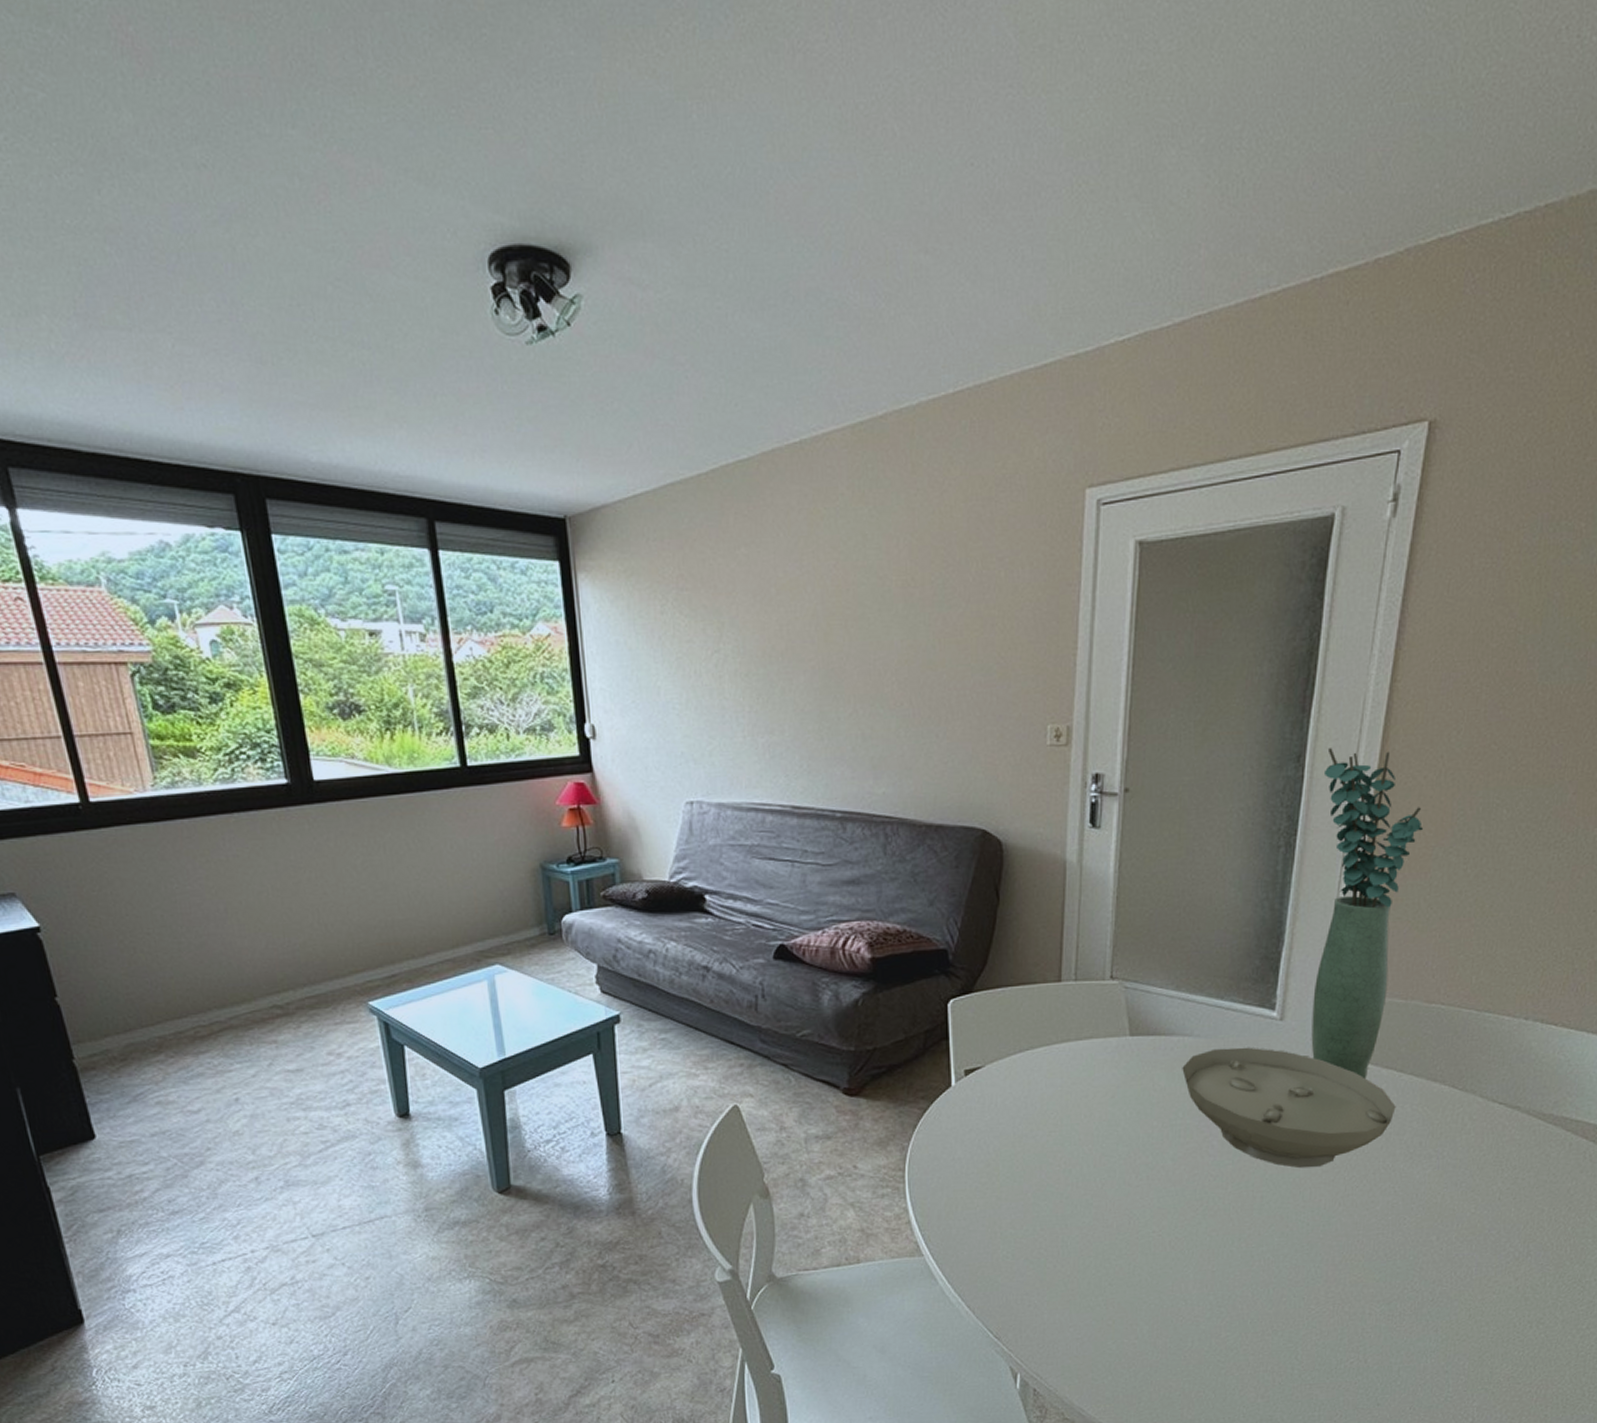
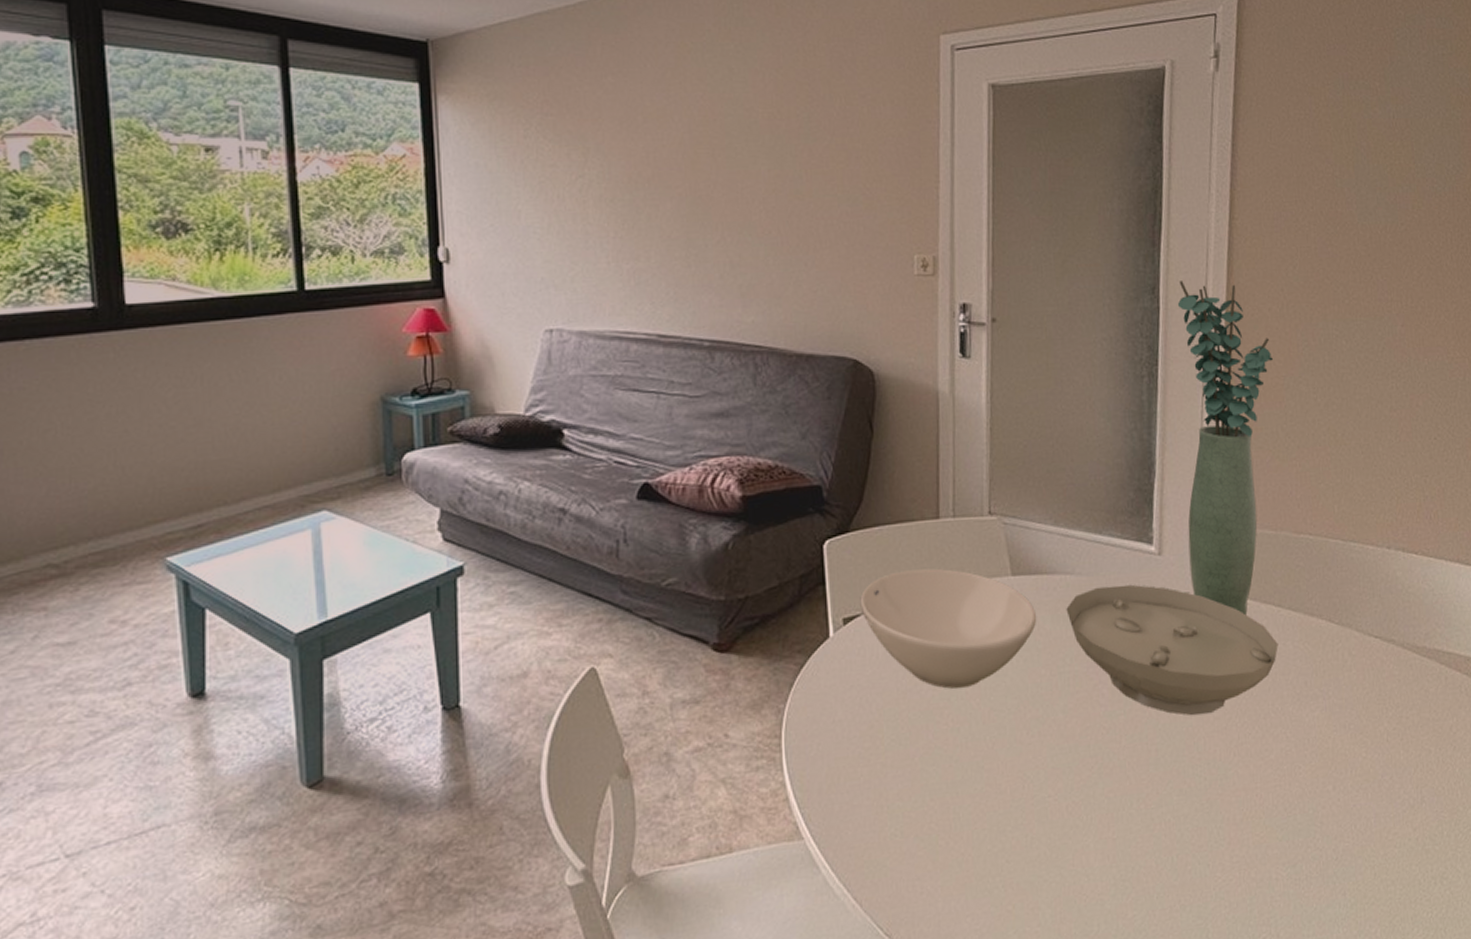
bowl: none [981,1027,1153,1135] -> present [860,568,1037,689]

